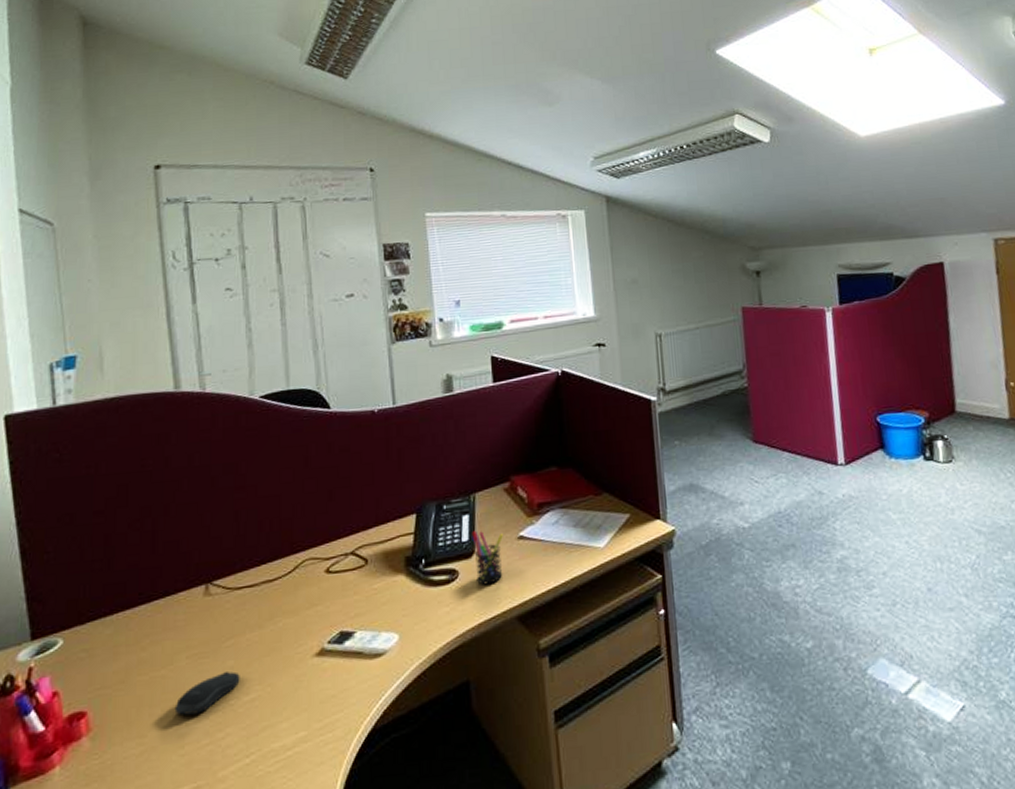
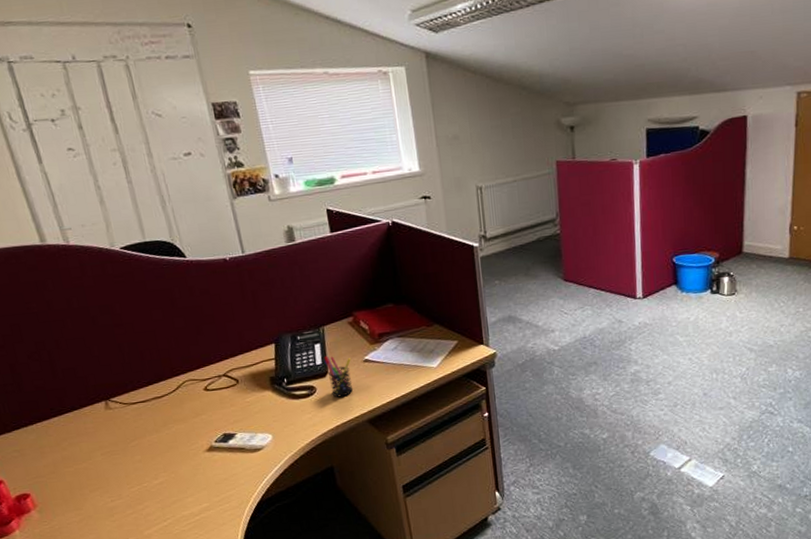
computer mouse: present [174,670,240,716] -> none [100,463,149,495]

